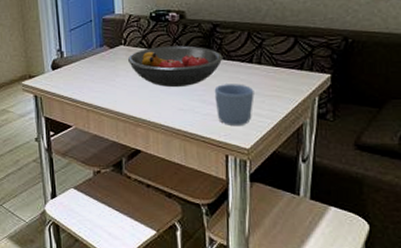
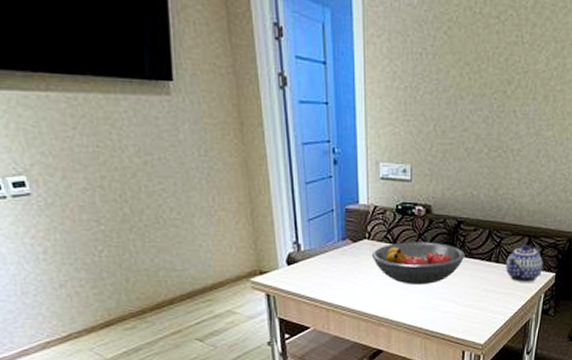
mug: present [214,84,254,127] -> none [455,282,491,323]
teapot: none [270,44,315,85] -> present [506,244,543,283]

